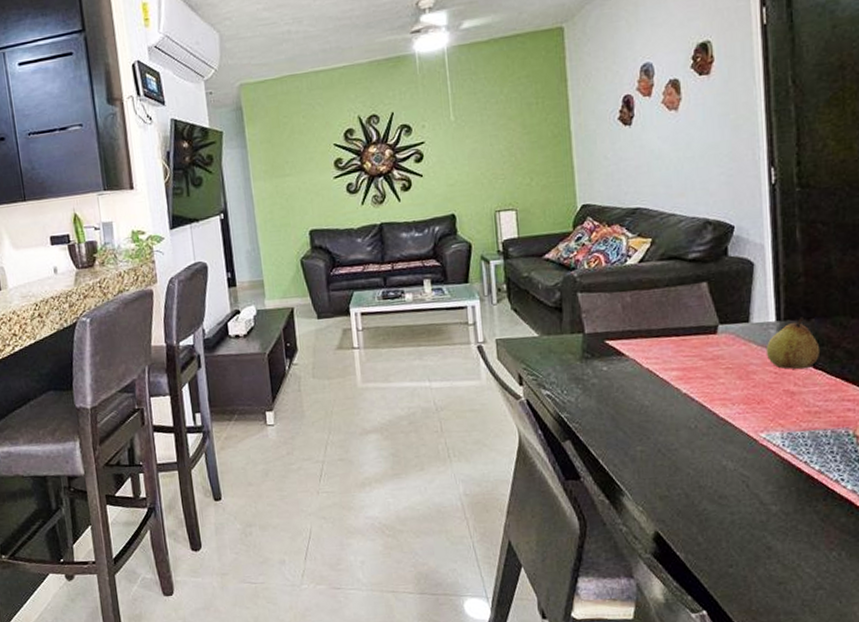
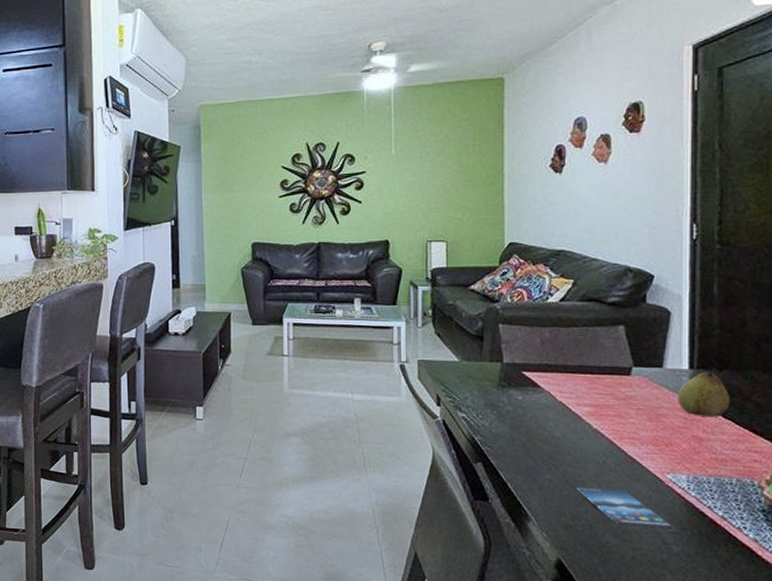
smartphone: none [669,453,771,491] -> present [576,486,674,530]

